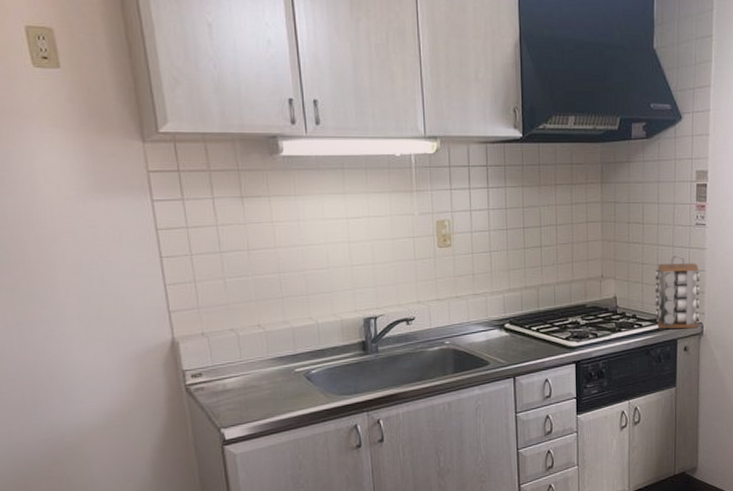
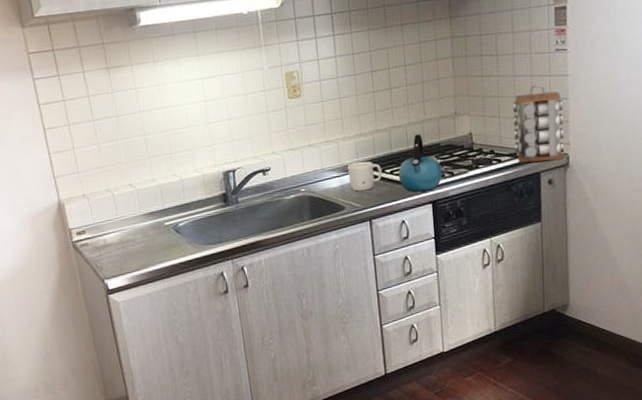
mug: none [494,317,528,347] -> present [347,161,382,192]
kettle: none [544,294,587,351] -> present [398,134,443,192]

